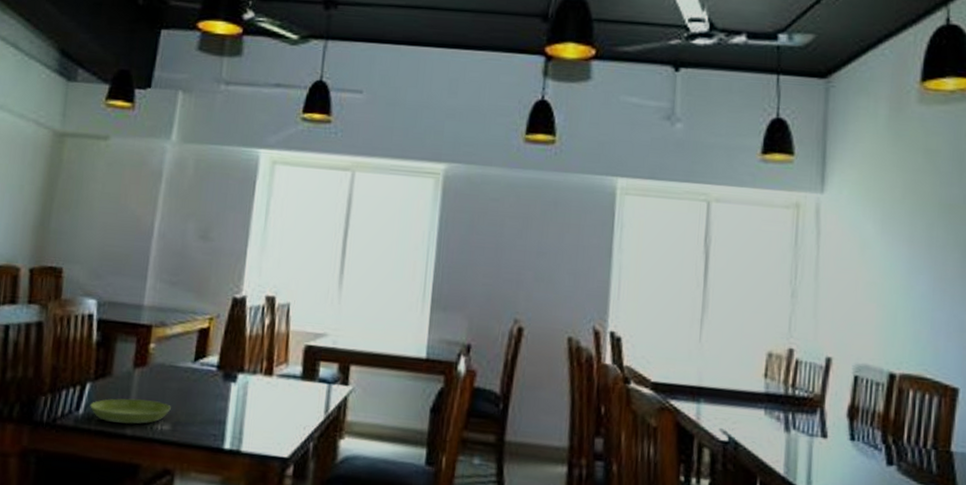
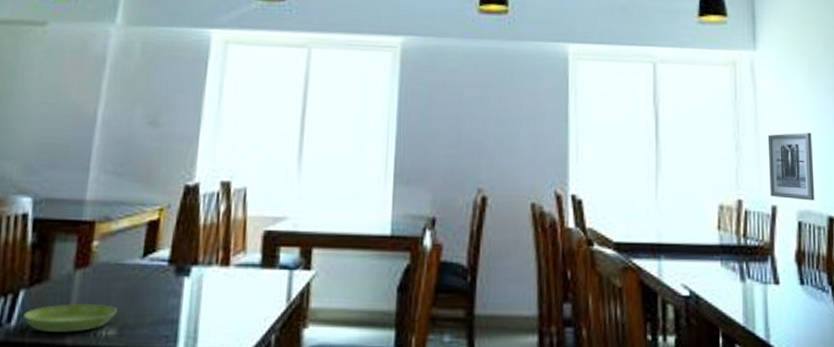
wall art: none [825,283,879,356] -> present [767,132,815,201]

